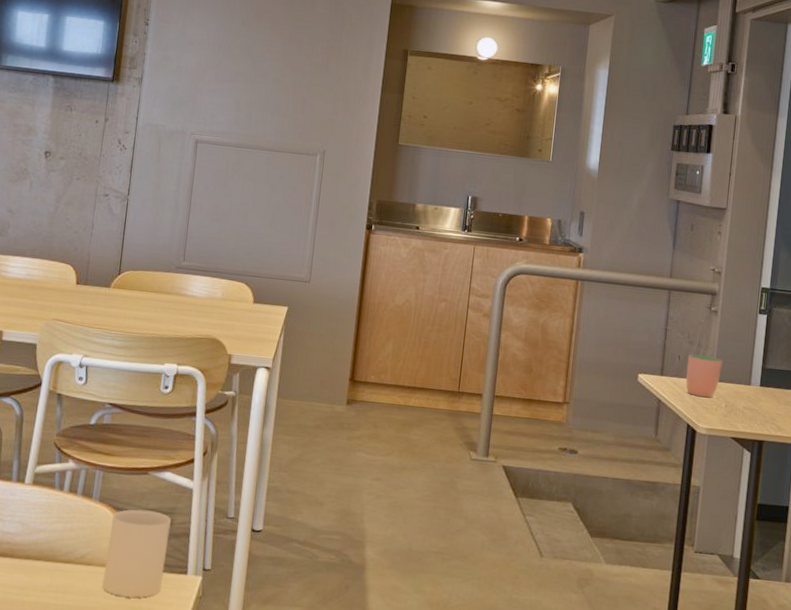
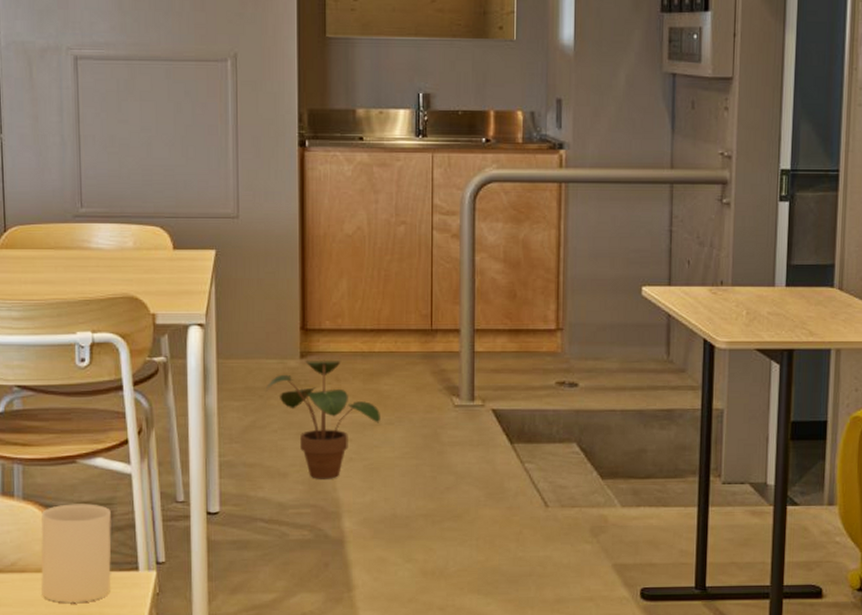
potted plant: none [314,407,408,512] -> present [265,359,380,479]
cup: present [685,354,723,398] -> none [698,257,740,306]

